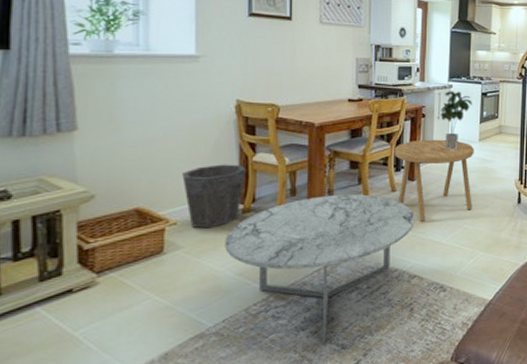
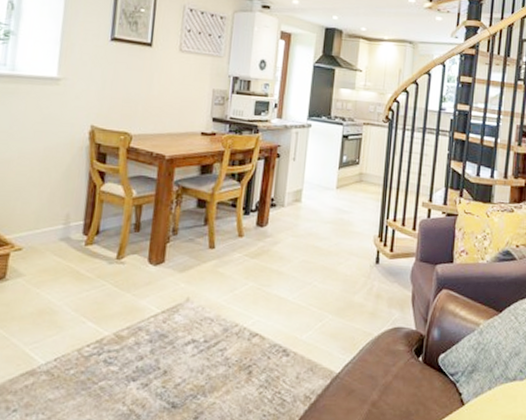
waste bin: present [182,164,246,229] -> none [31,191,93,258]
coffee table: present [225,194,415,346] -> none [64,234,262,401]
side table: present [394,139,474,222] -> none [244,182,331,273]
potted plant: present [441,91,472,150] -> none [296,131,332,197]

